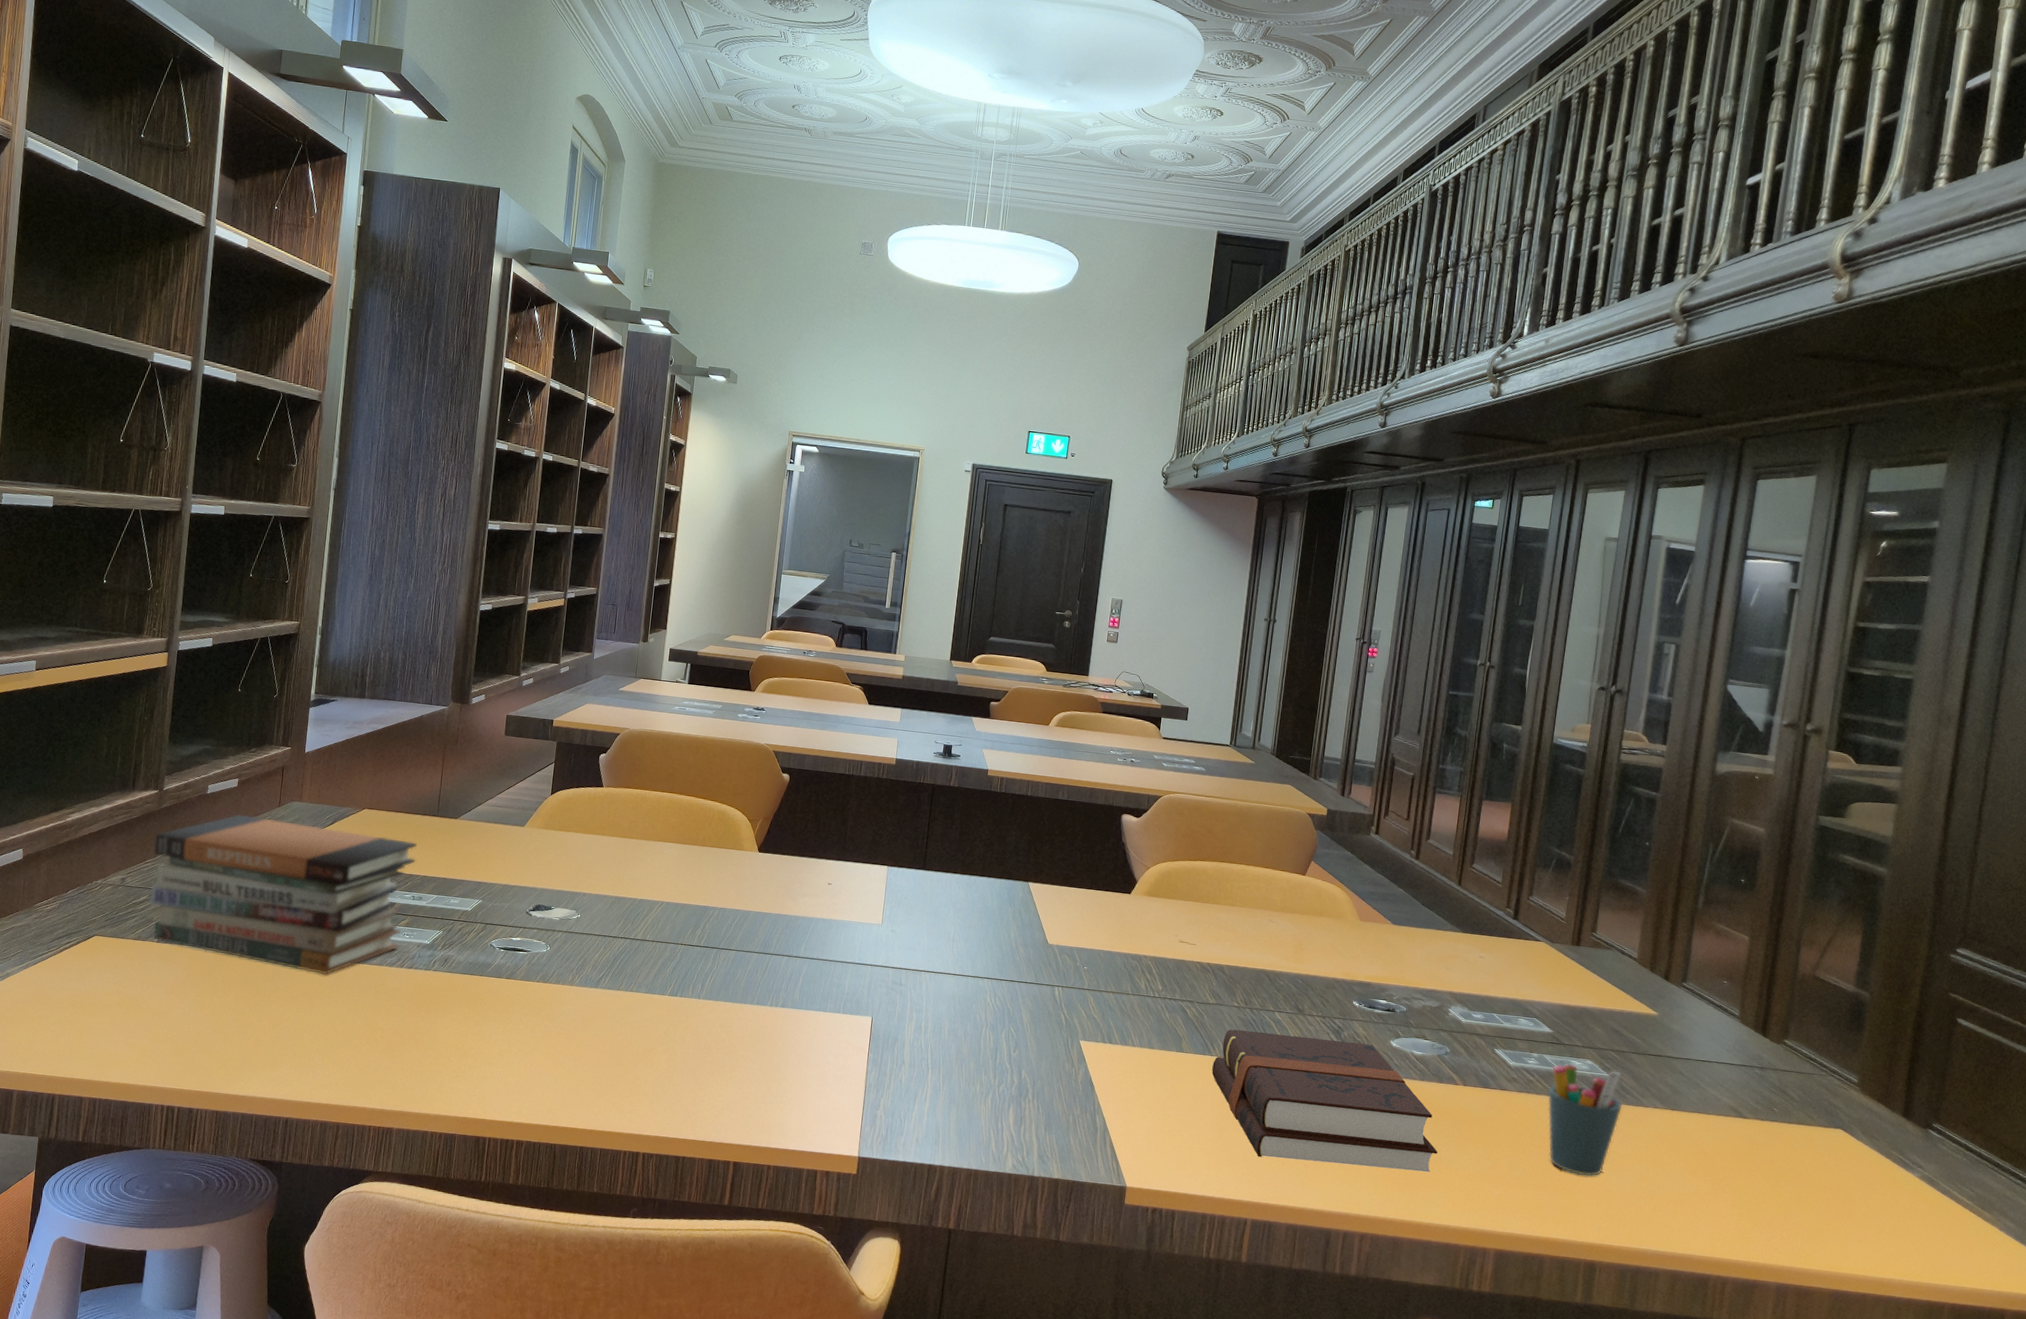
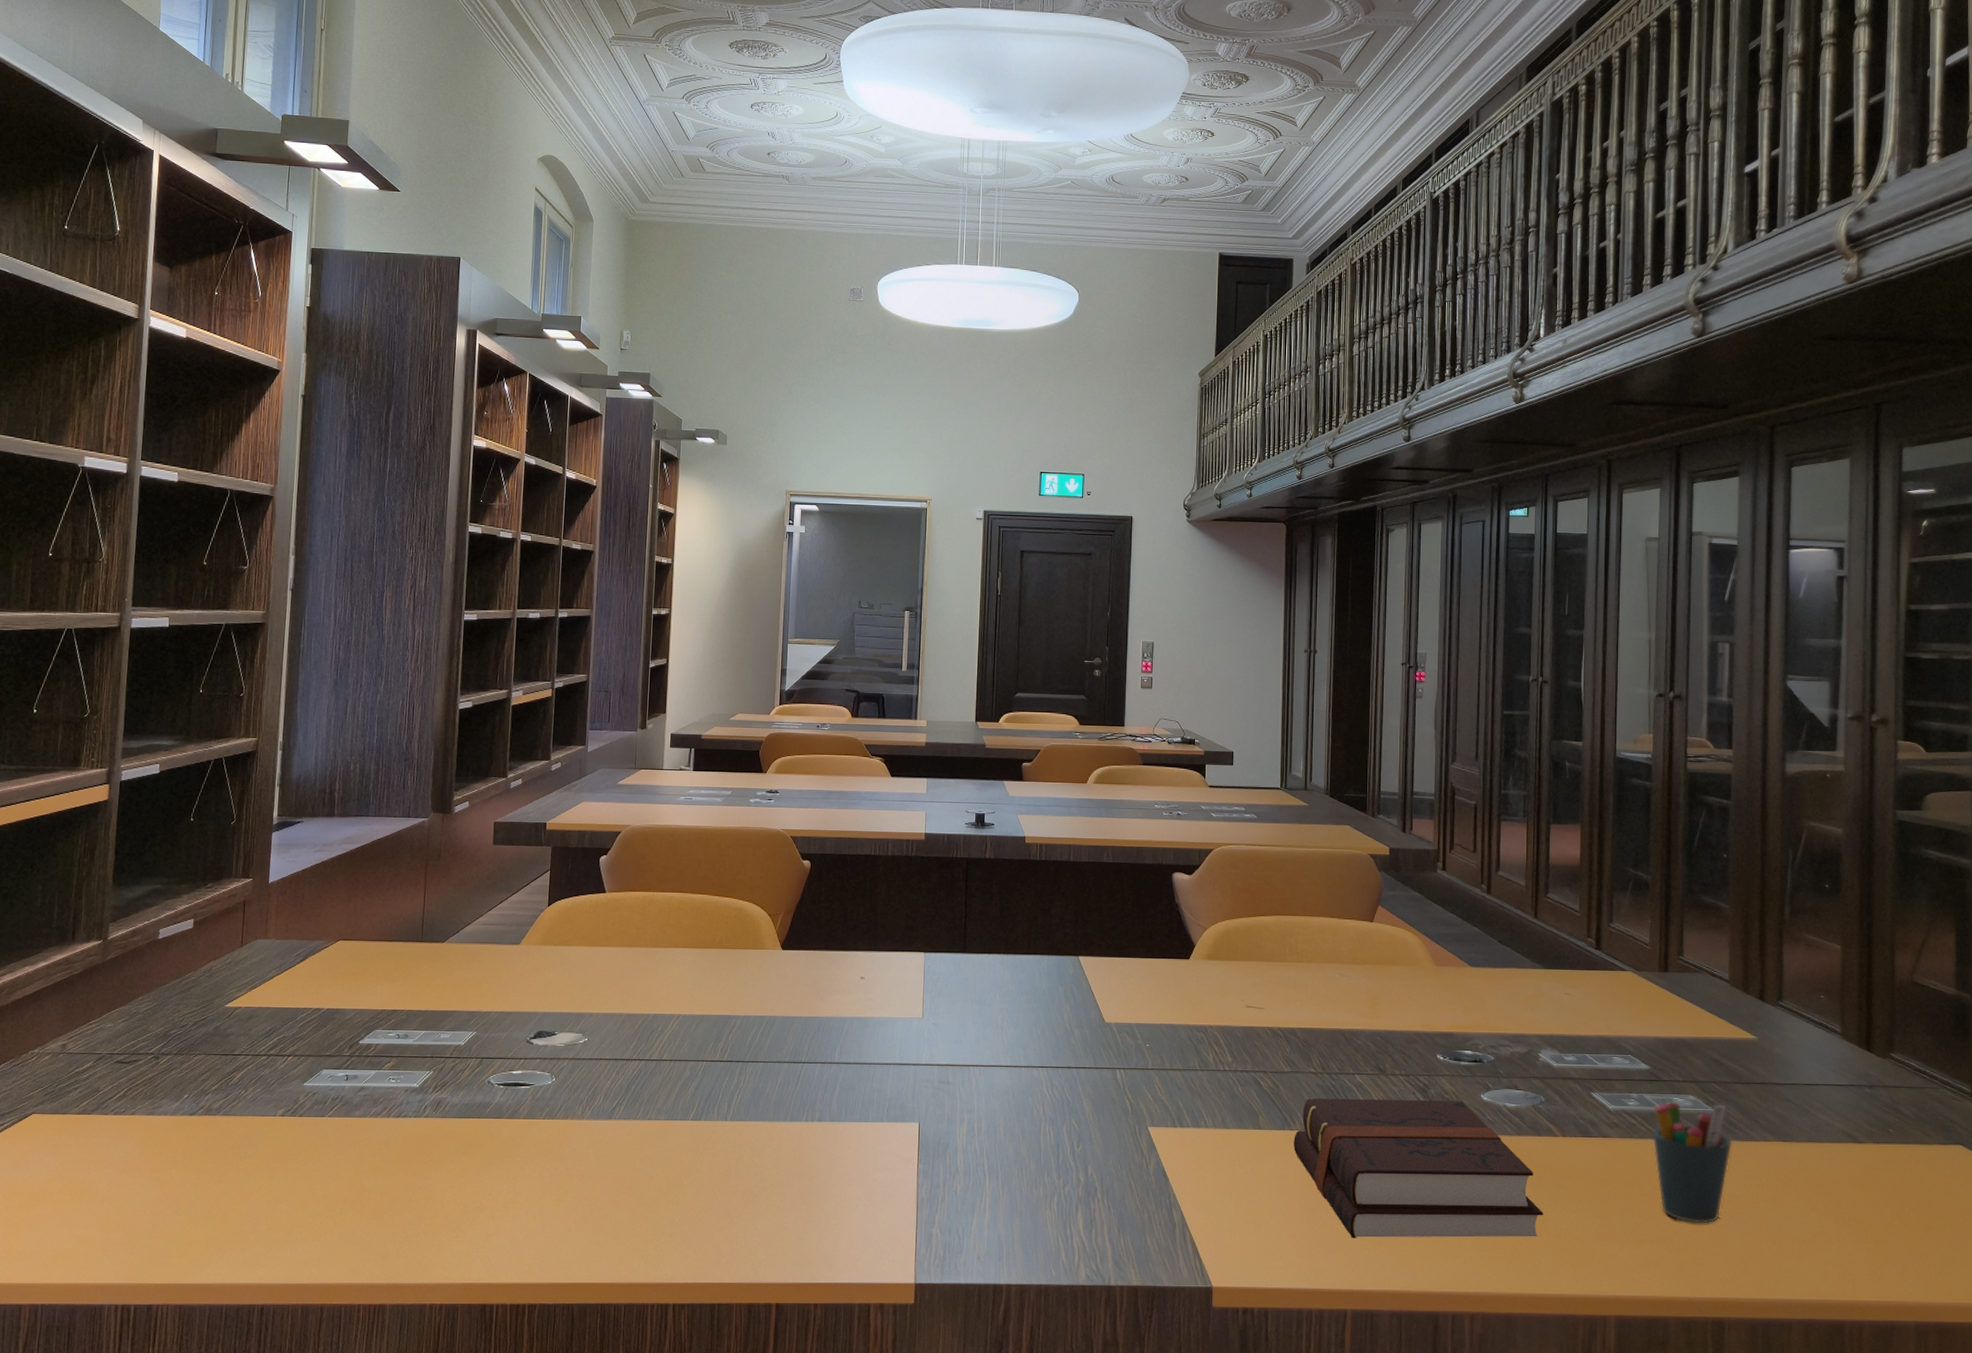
book stack: present [149,814,417,975] -> none [94,959,400,1134]

